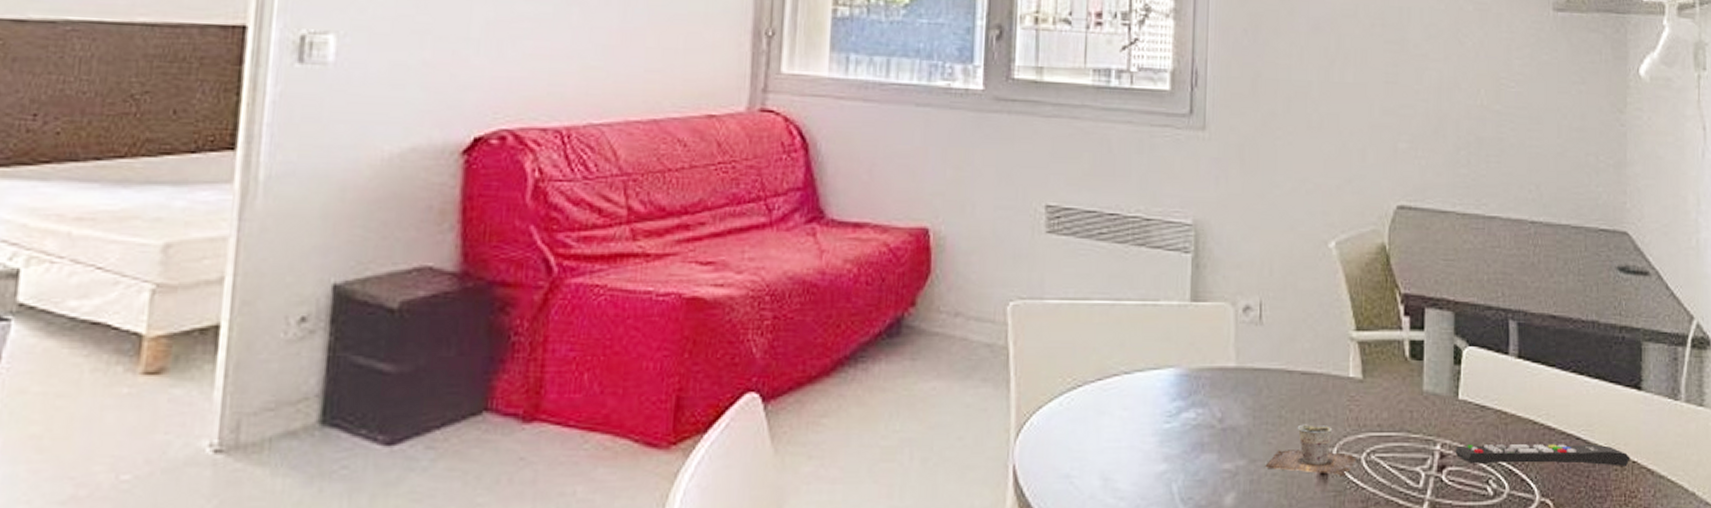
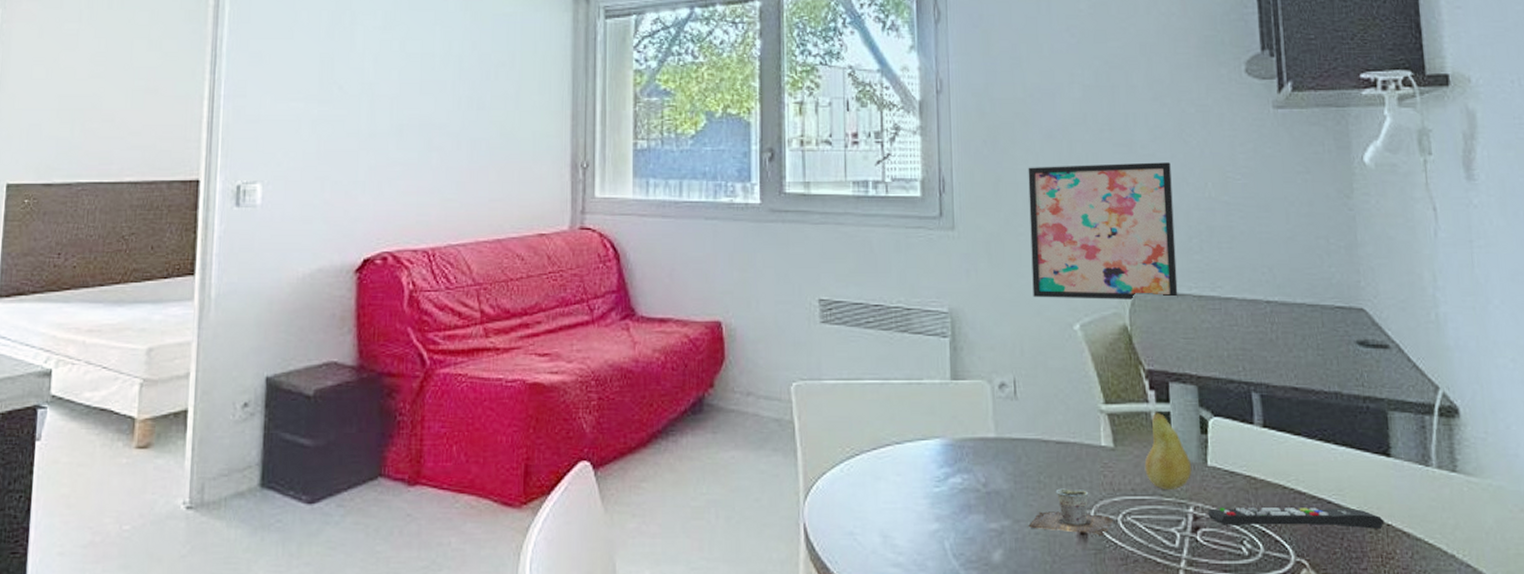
wall art: none [1287,62,1443,216] -> present [1028,162,1178,299]
fruit: none [1393,340,1442,426] -> present [1144,412,1192,491]

